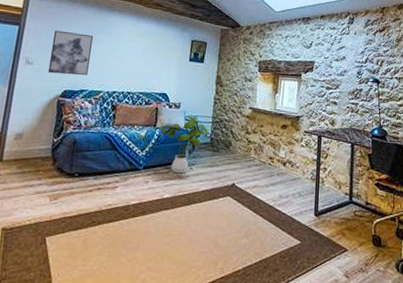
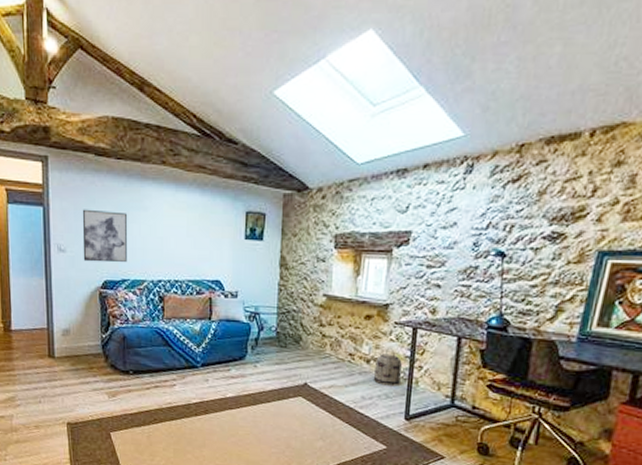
house plant: present [157,116,209,174] -> none [213,307,274,372]
basket: none [288,153,311,186] -> present [373,348,402,387]

